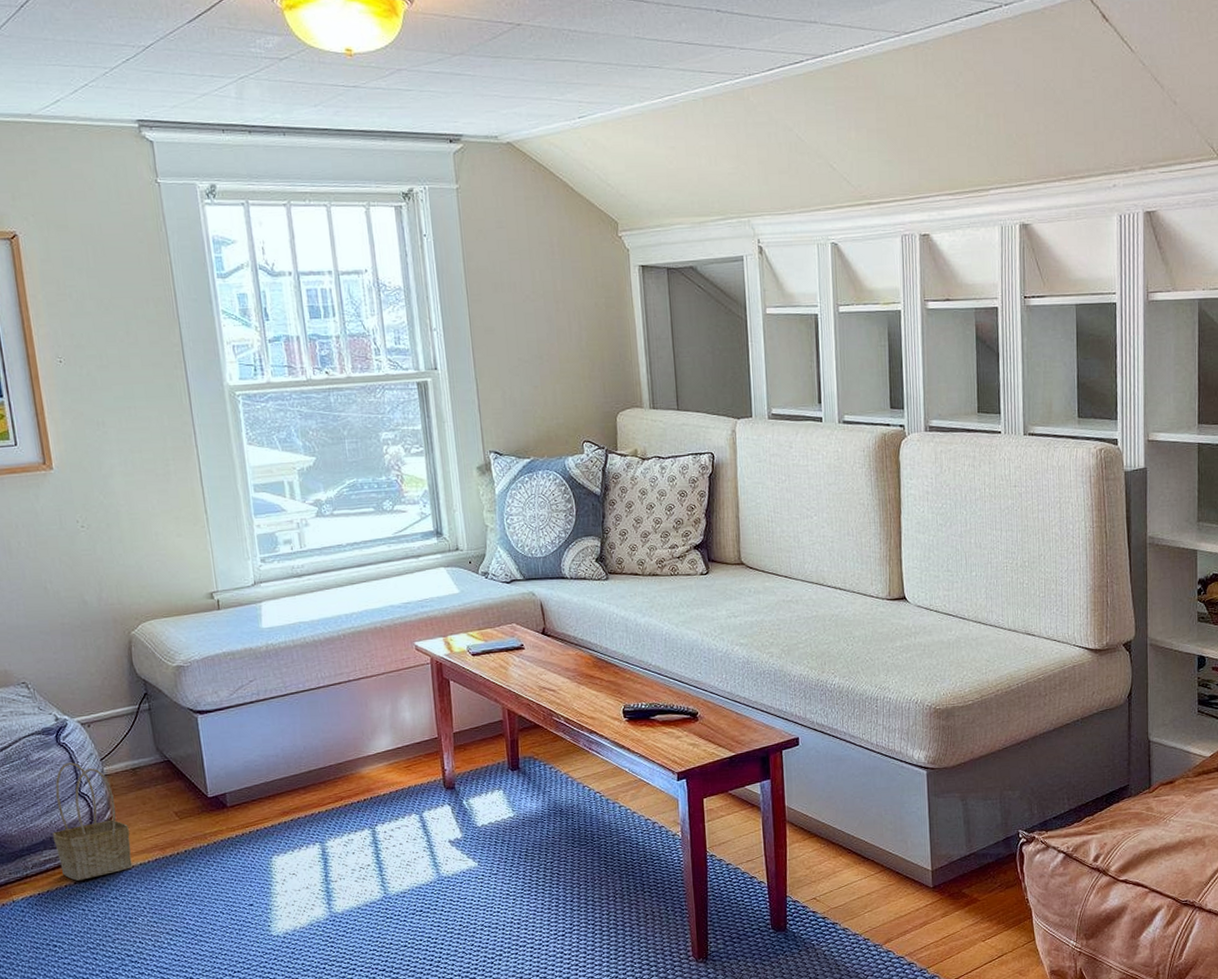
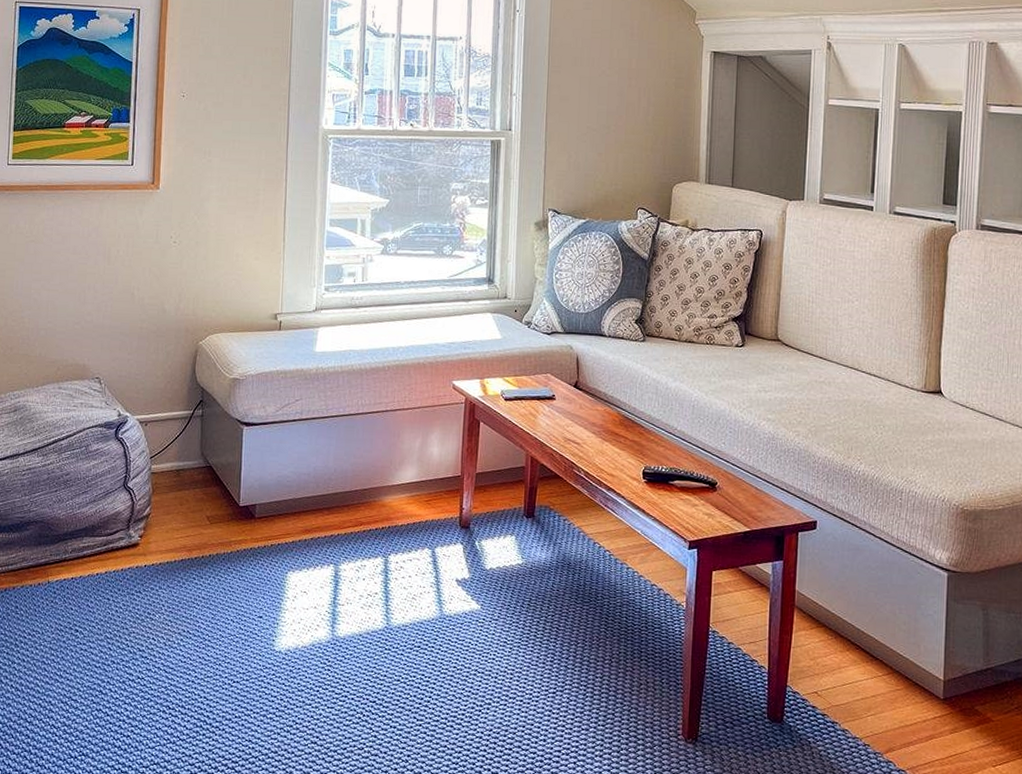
basket: present [52,762,133,881] -> none [94,456,163,571]

